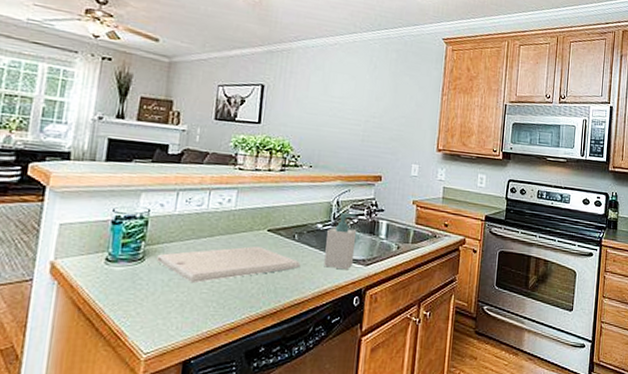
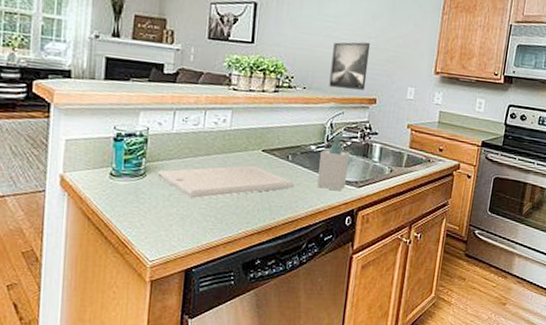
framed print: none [335,121,374,168] -> present [329,42,370,90]

